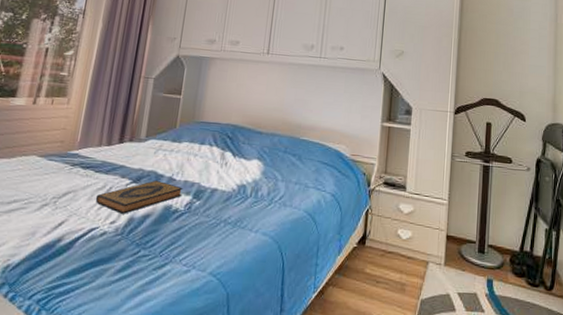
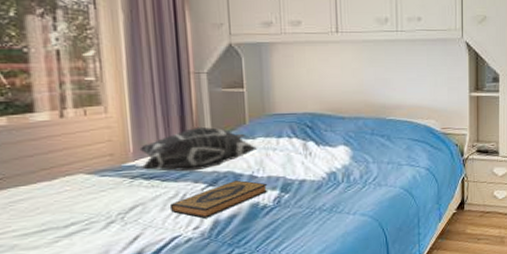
decorative pillow: none [82,125,182,166] -> present [139,126,258,172]

